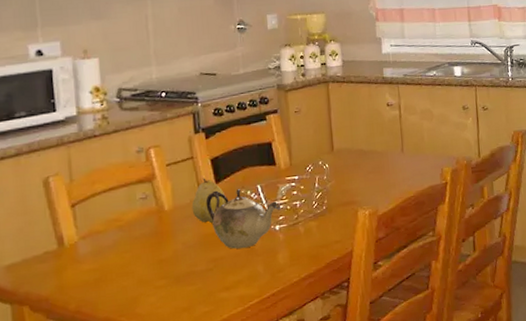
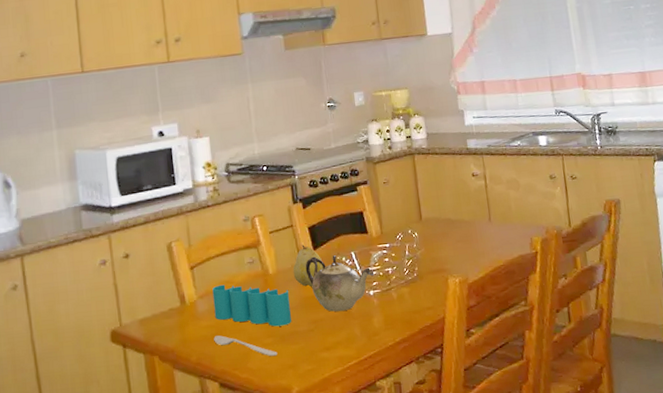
pen holder: none [97,223,188,268] -> present [212,284,292,327]
spoon: none [97,279,171,300] -> present [214,335,278,357]

